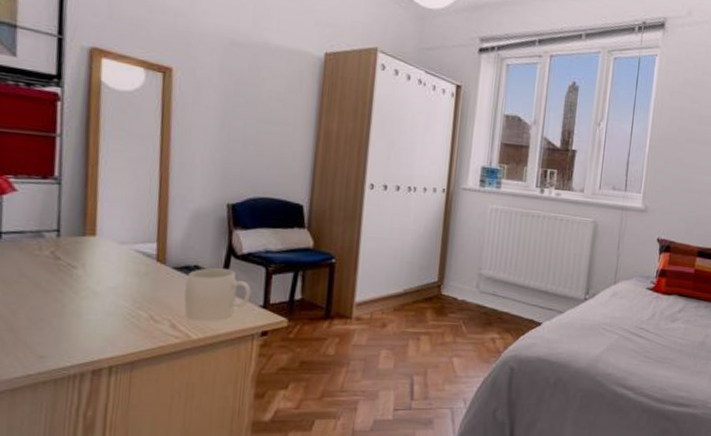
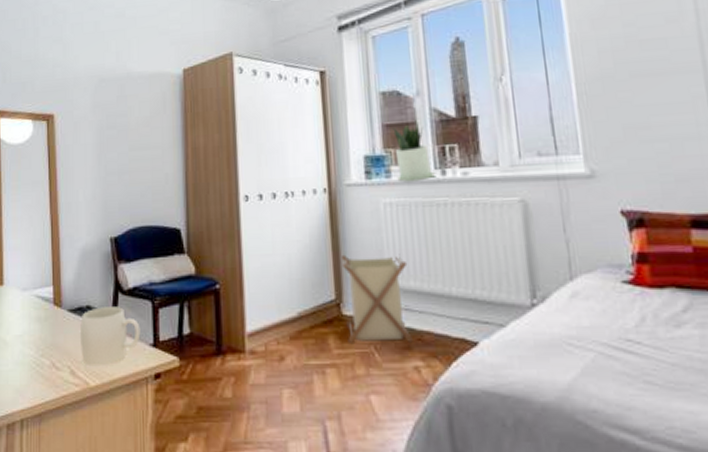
laundry basket: none [442,246,501,320] -> present [342,254,413,345]
planter: none [505,147,536,196] -> present [393,123,436,182]

